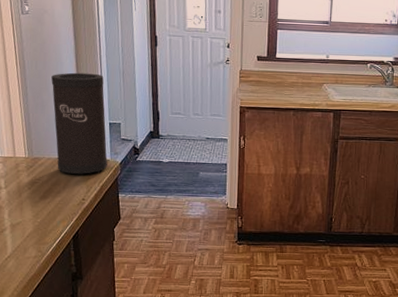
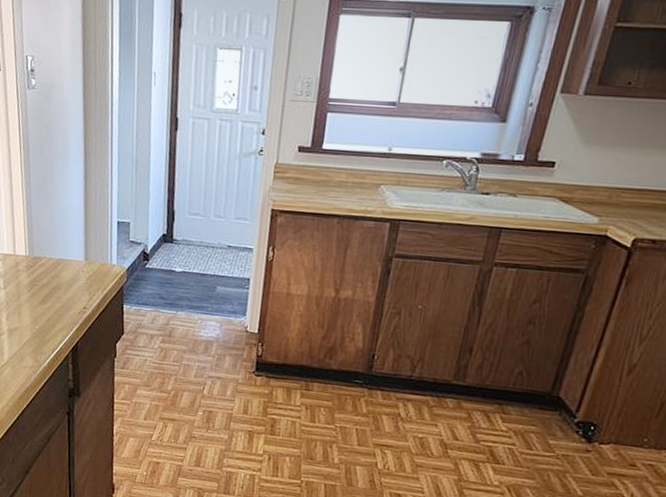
speaker: present [51,72,107,174] -> none [56,160,114,280]

